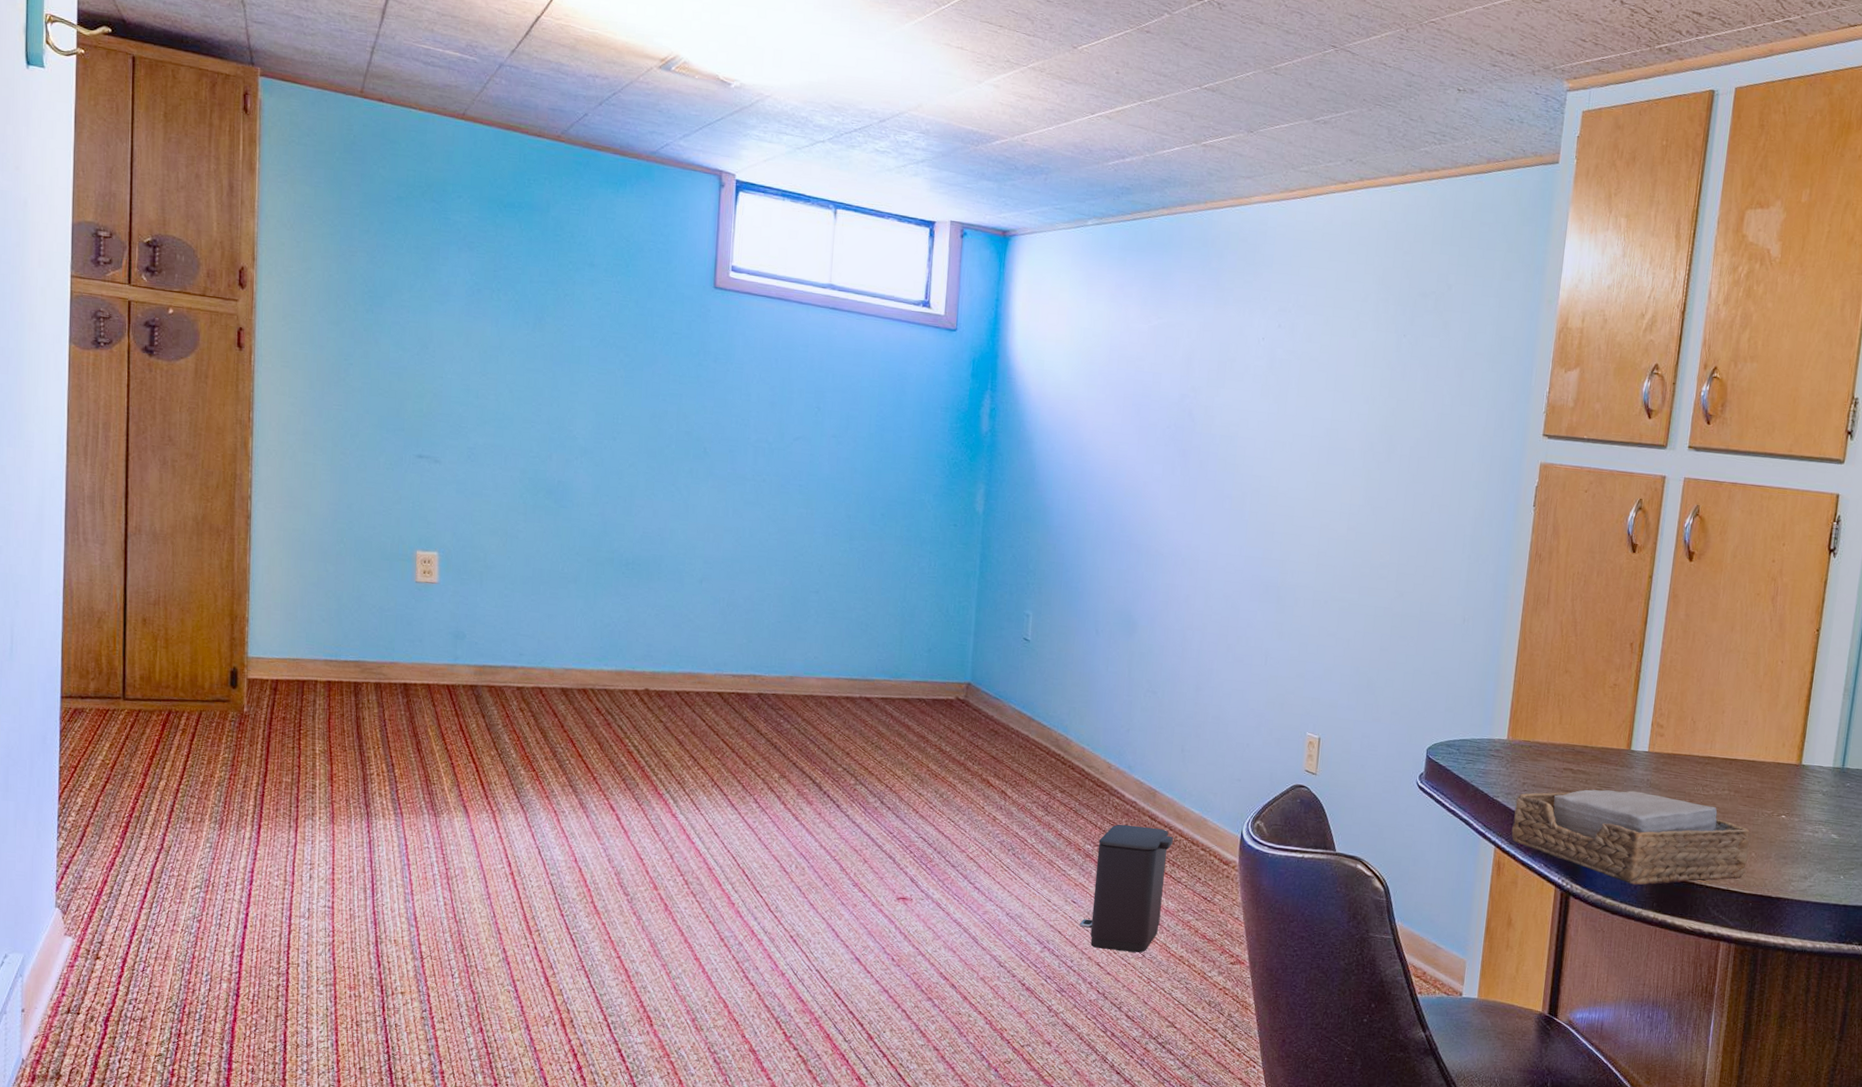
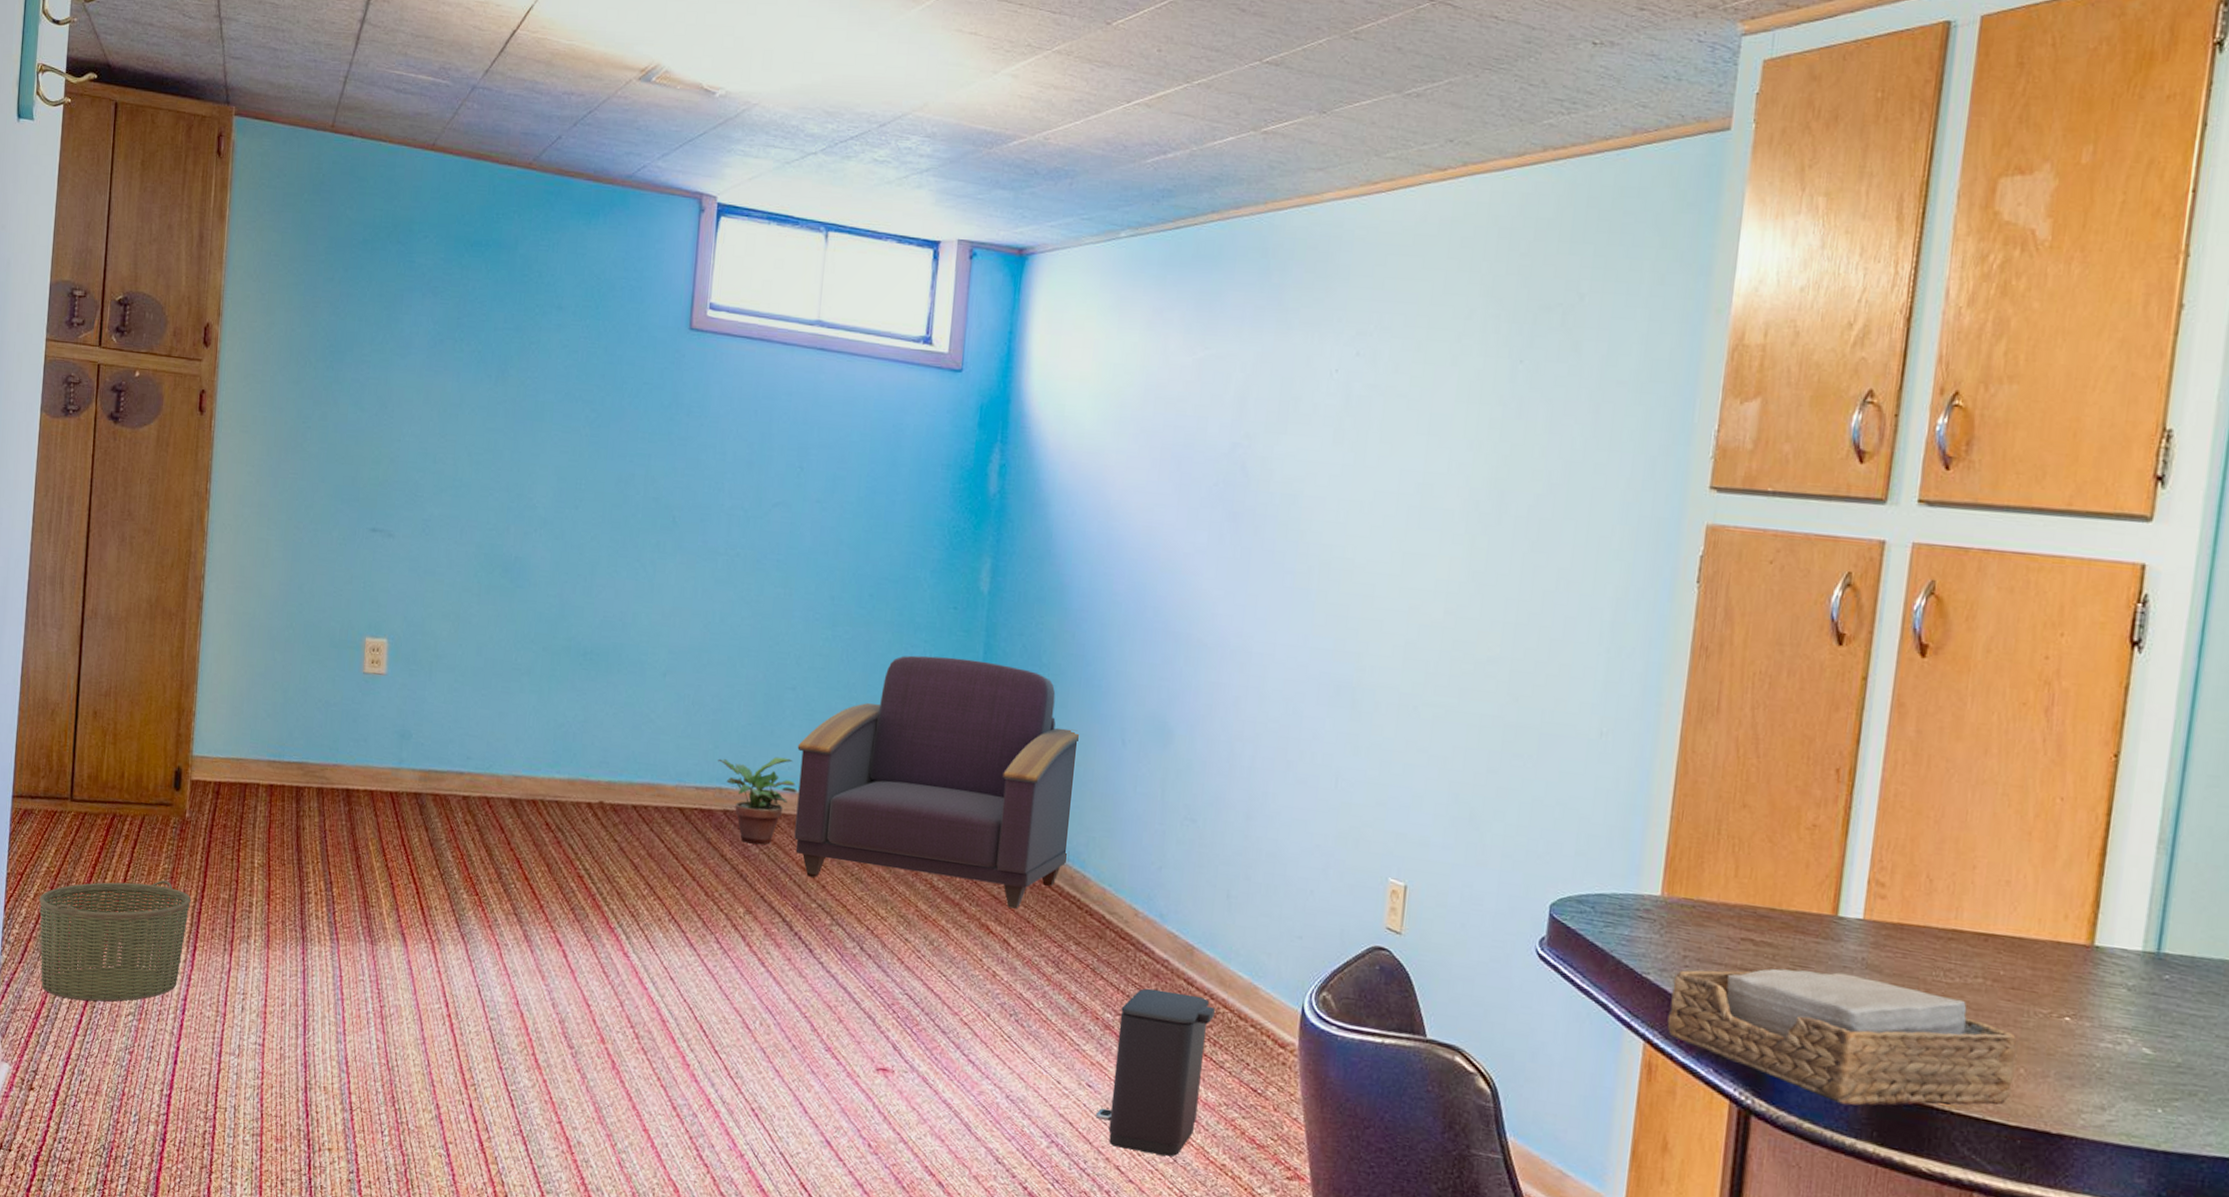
basket: none [96,768,254,878] -> present [39,880,191,1002]
potted plant: none [751,648,823,721] -> present [718,757,797,845]
armchair: none [821,564,1060,766] -> present [794,655,1079,909]

